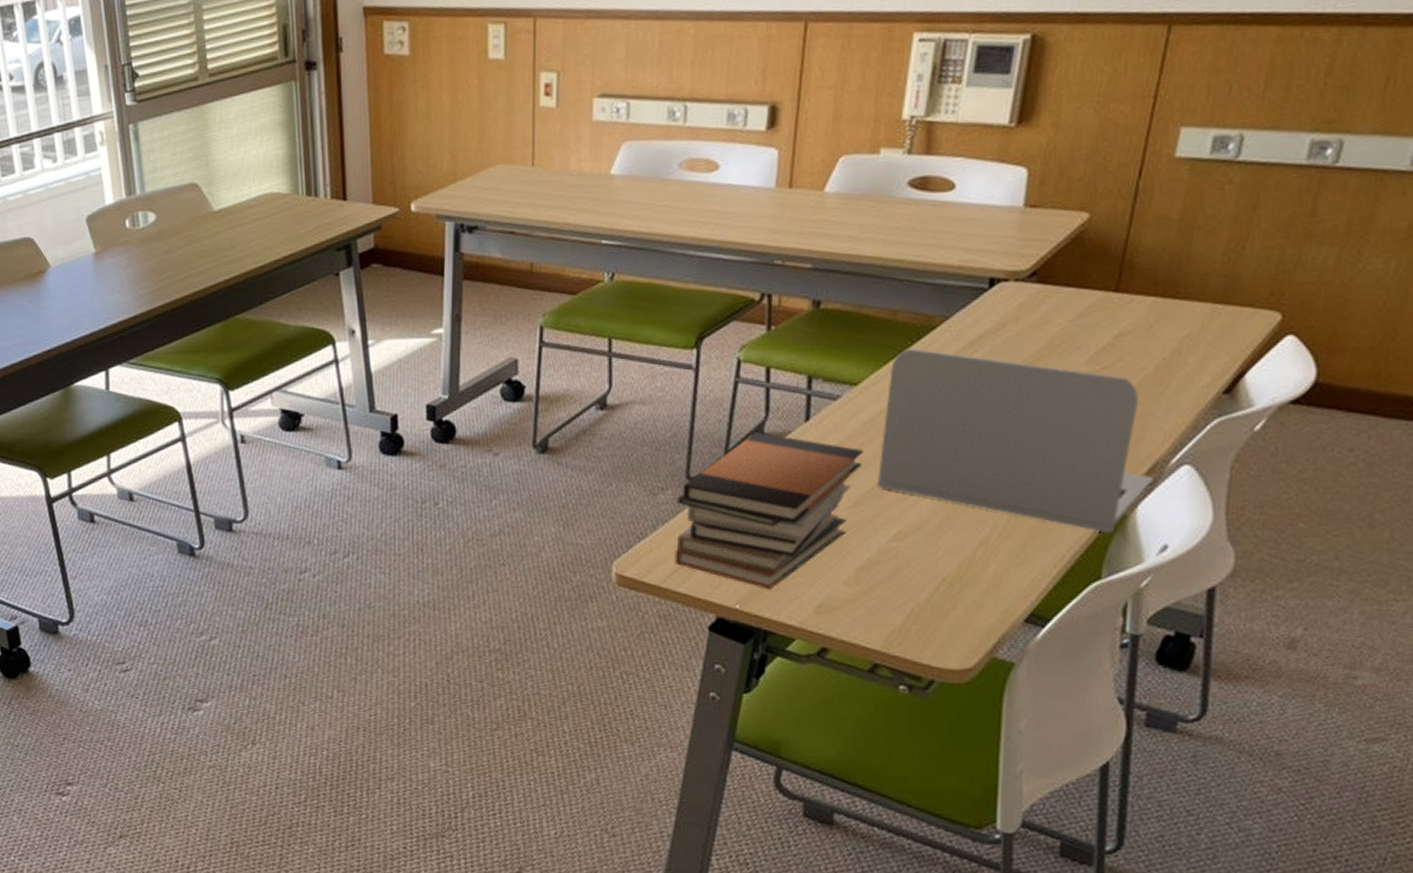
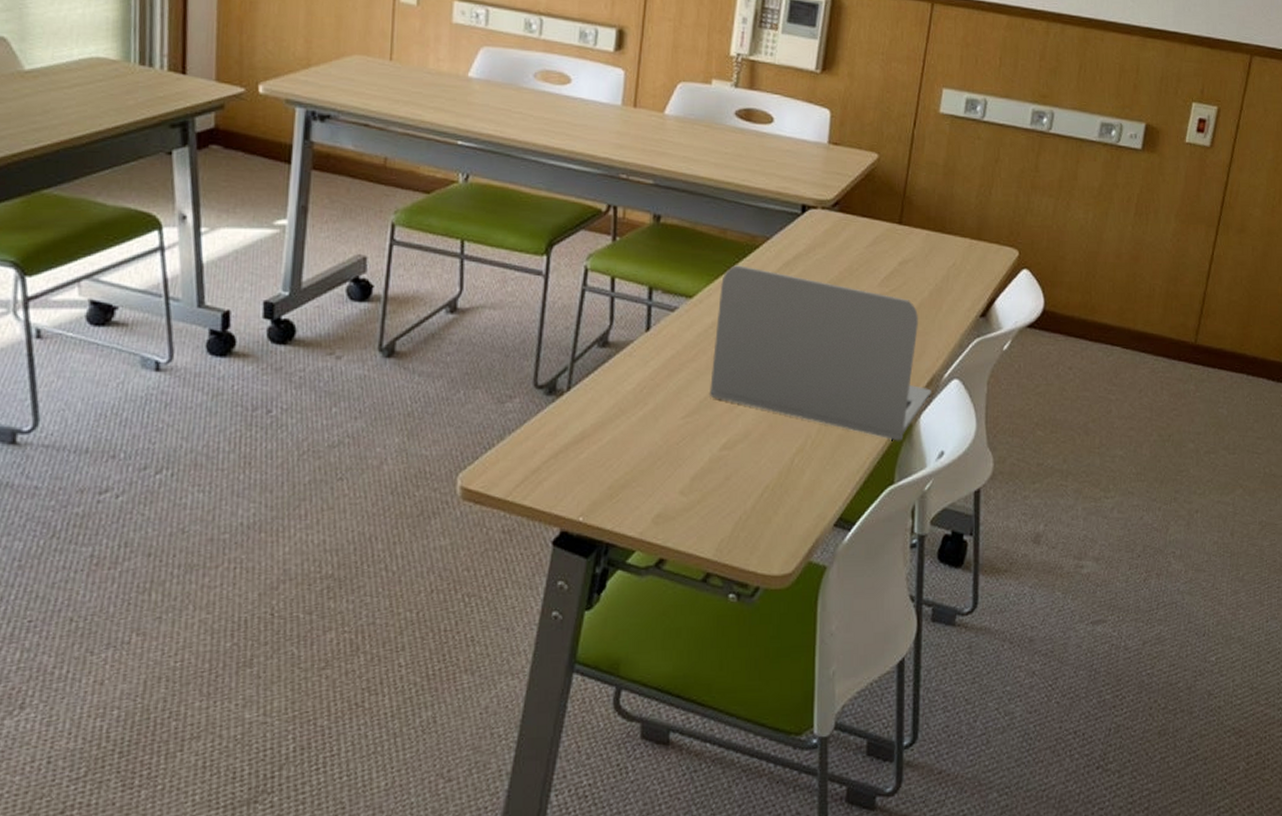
book stack: present [674,432,863,590] -> none [520,340,697,501]

